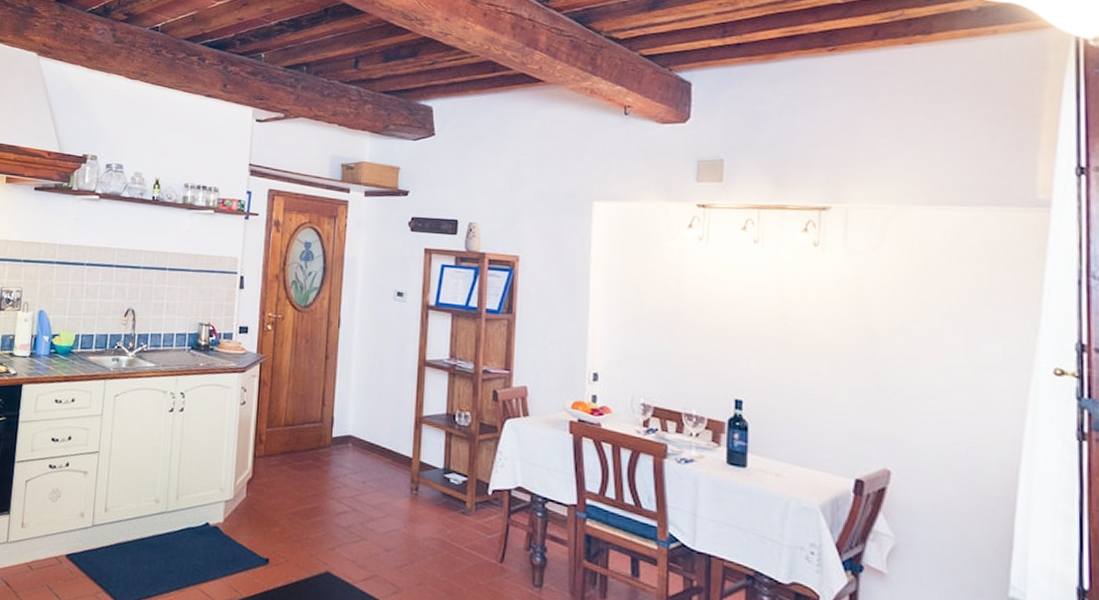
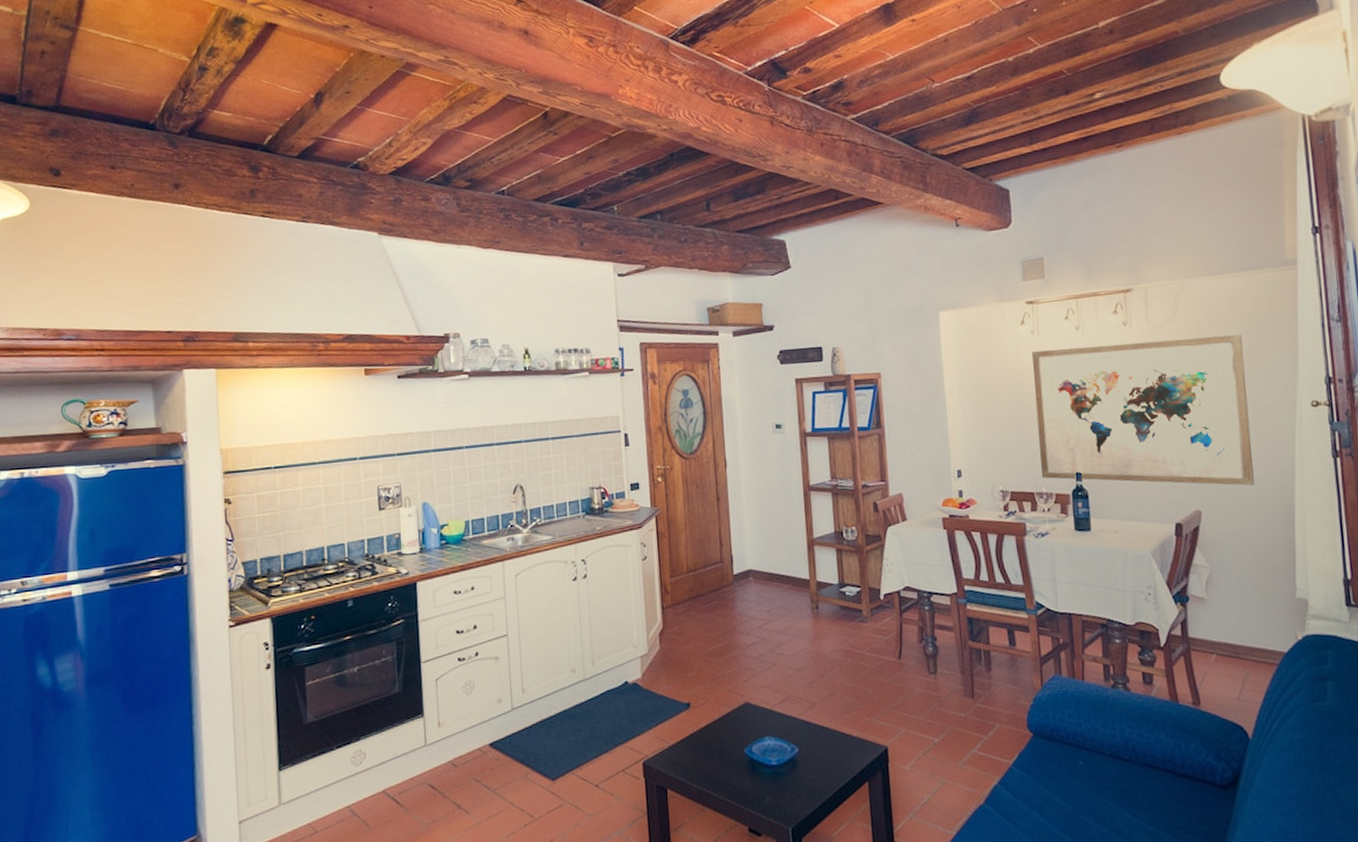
wall art: none [693,259,967,454] -> present [1032,335,1255,486]

